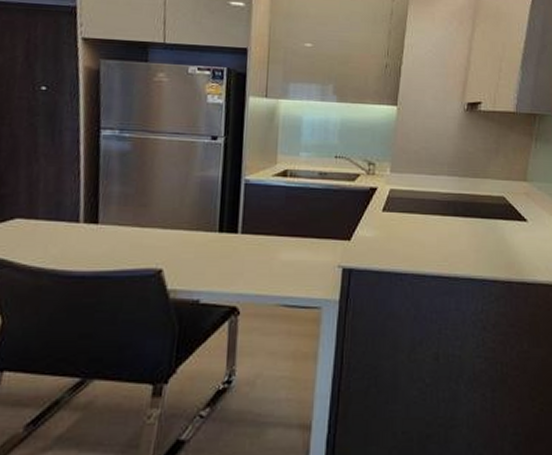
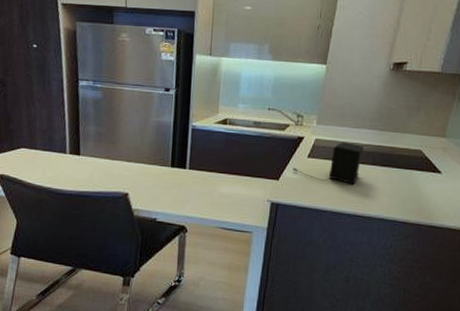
coffee maker: none [366,191,443,240] -> present [293,142,364,185]

